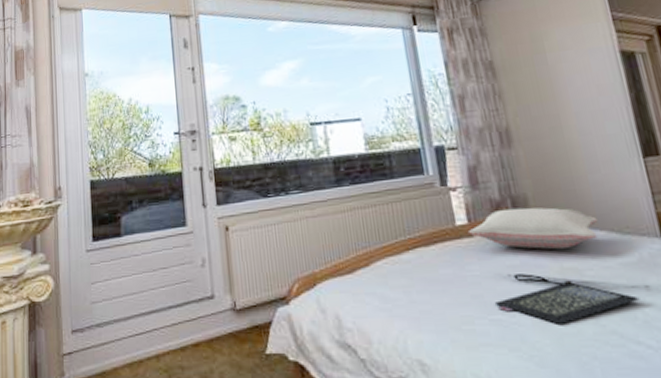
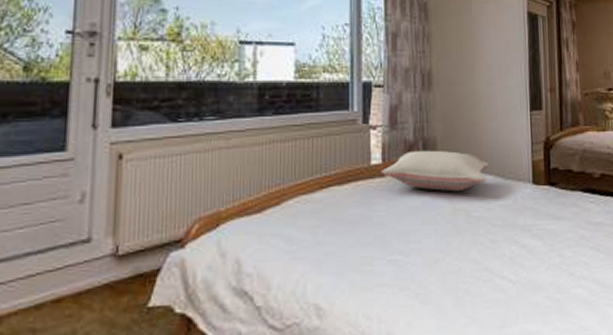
clutch bag: present [494,273,640,326] -> none [393,214,510,264]

